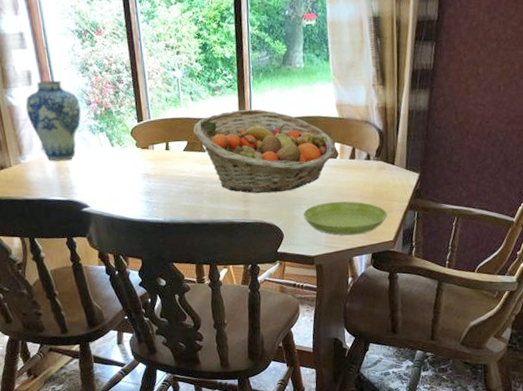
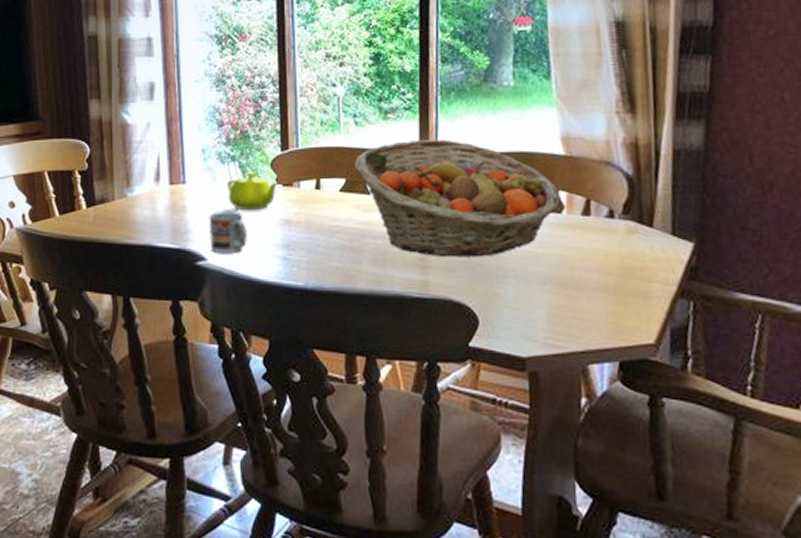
vase: present [25,80,81,161] -> none [142,94,210,196]
cup: none [87,170,119,202] -> present [209,211,248,254]
teapot: none [98,139,139,169] -> present [226,172,280,211]
saucer: present [303,201,387,236] -> none [510,276,643,330]

